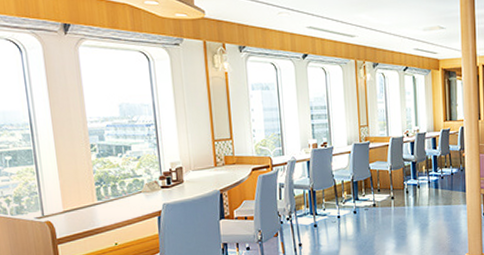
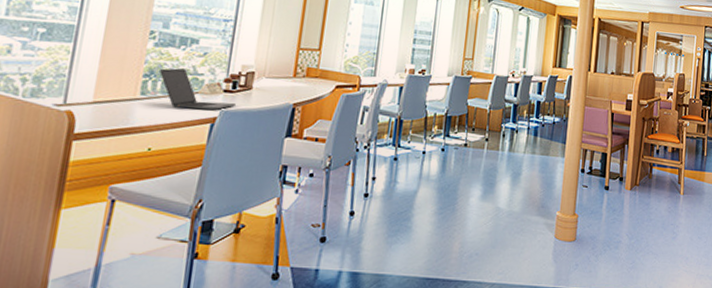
laptop: none [107,173,173,207] -> present [159,68,236,111]

